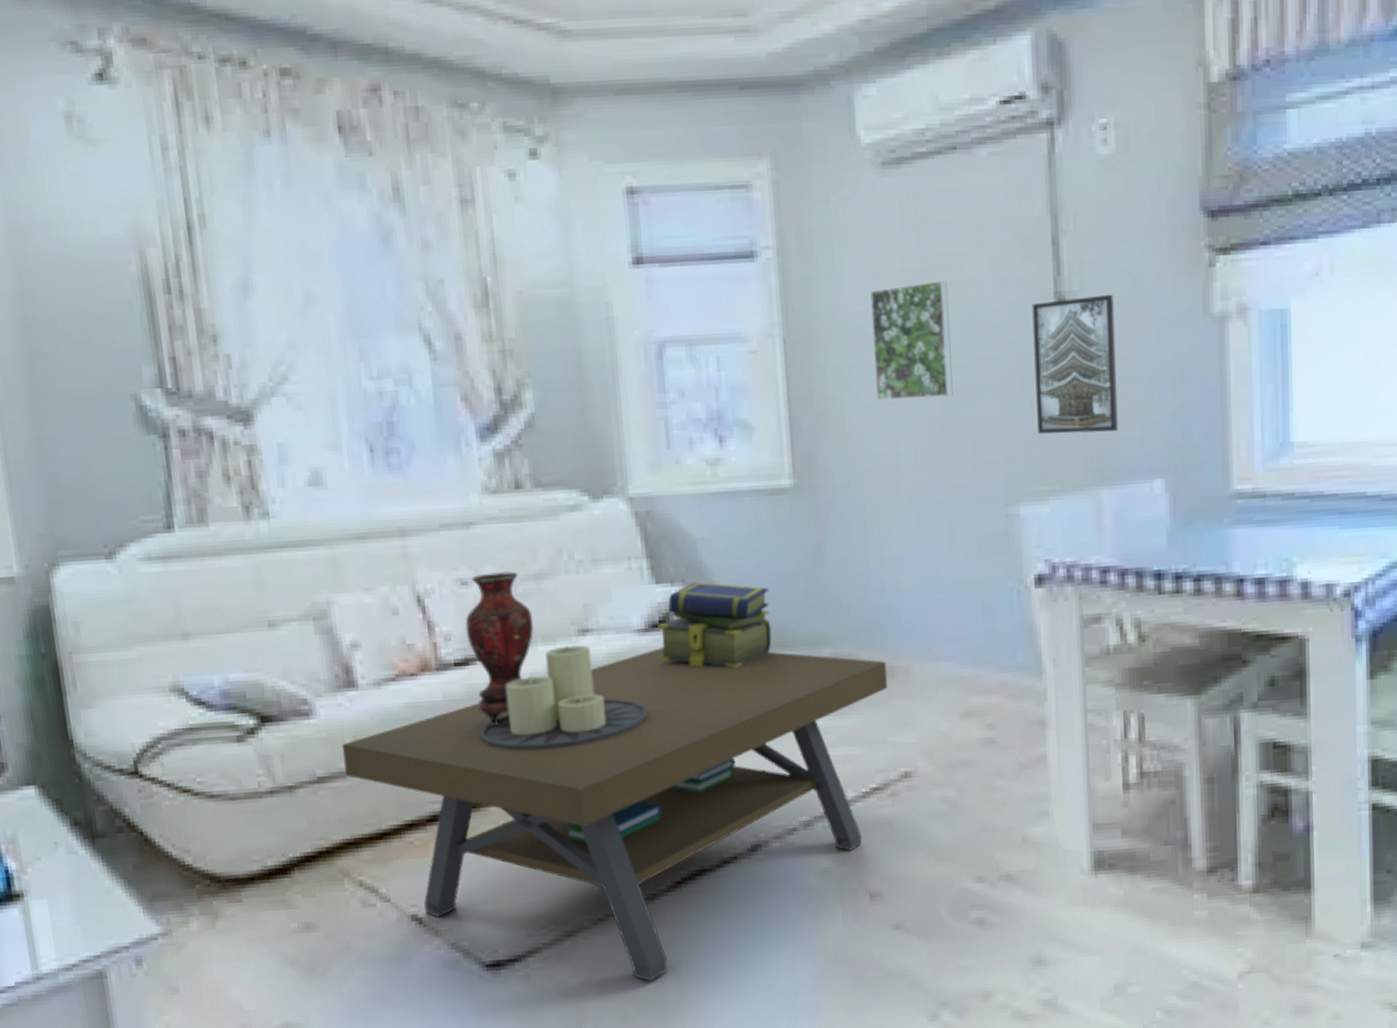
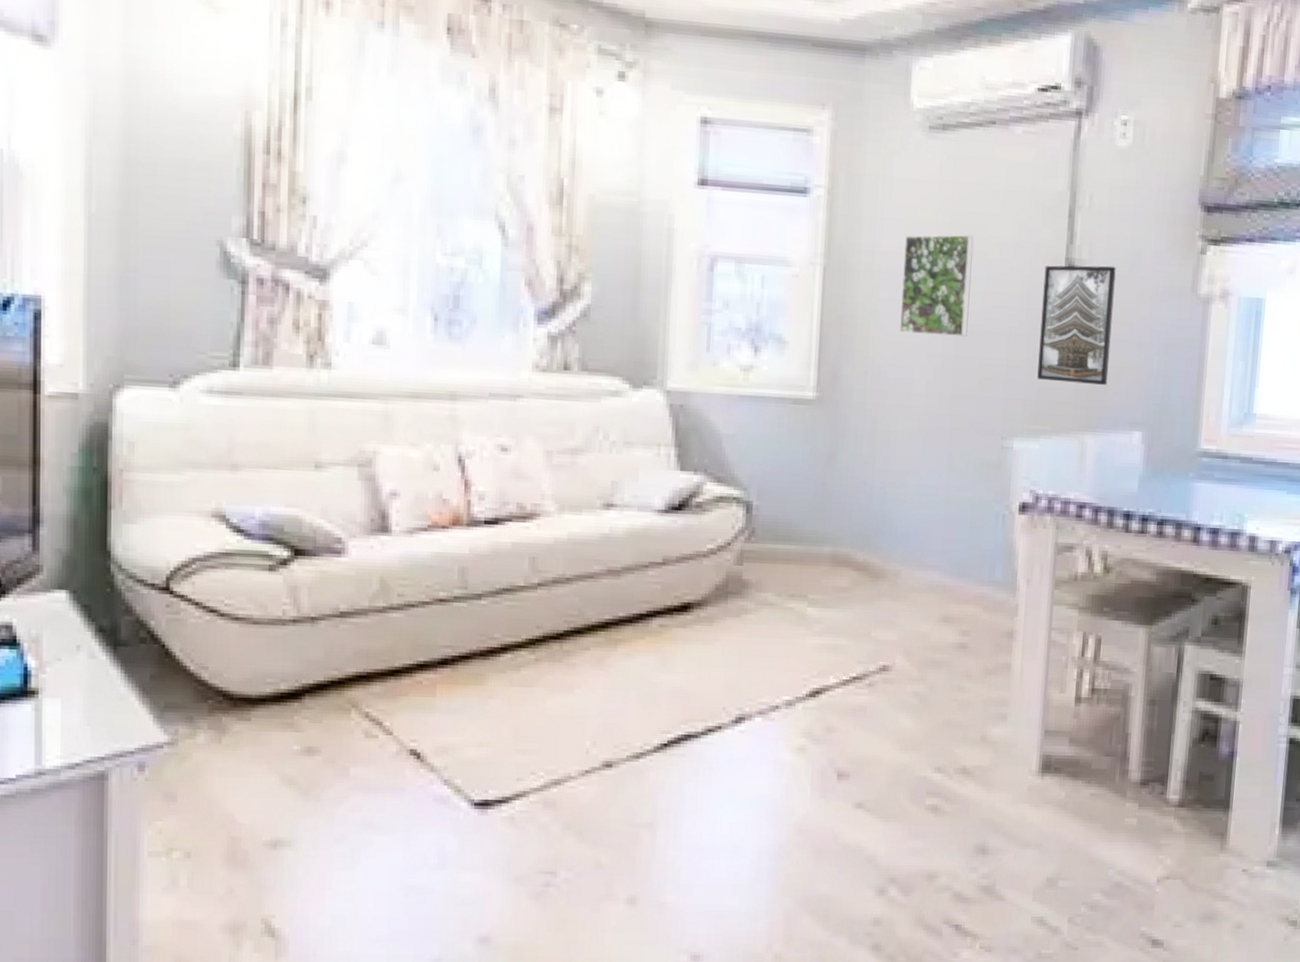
coffee table: present [342,645,888,982] -> none [368,517,879,834]
vase: present [465,571,534,725] -> none [499,443,564,582]
stack of books: present [658,582,772,668] -> none [673,473,783,555]

